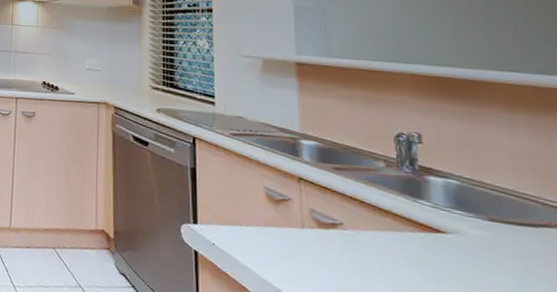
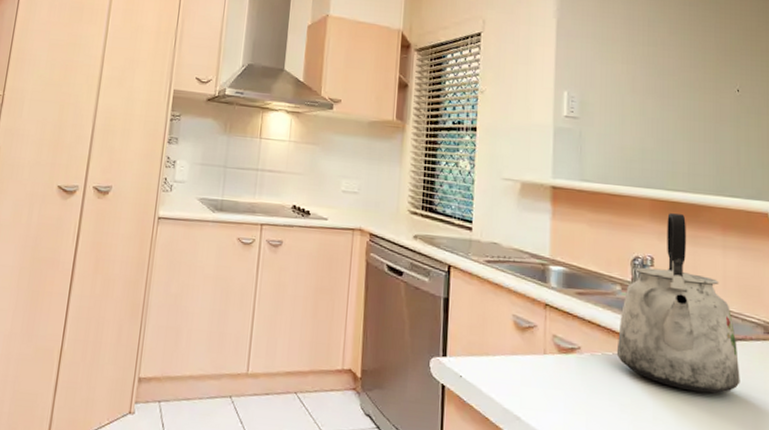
kettle: none [385,89,548,284] -> present [616,213,740,394]

